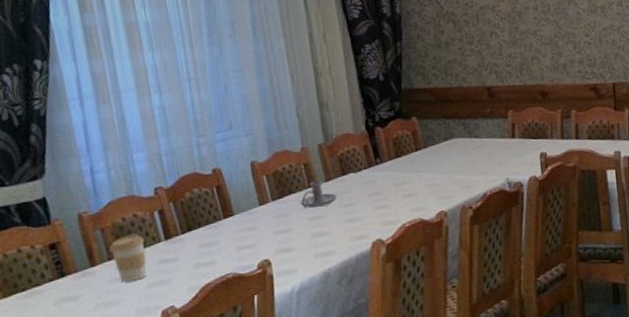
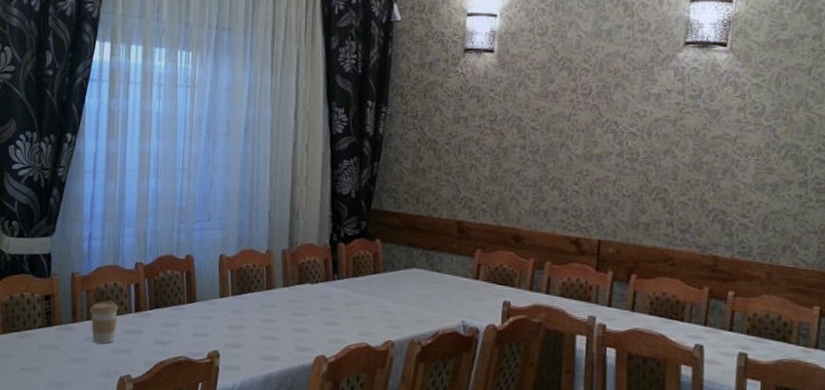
candle holder: present [299,181,337,208] -> none [255,284,291,312]

